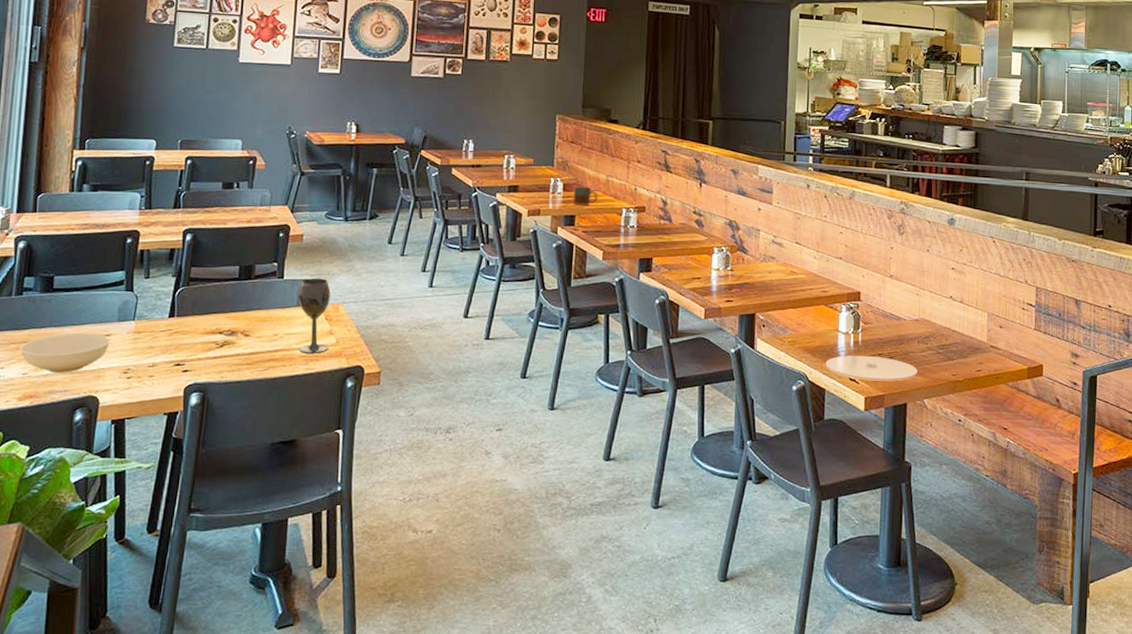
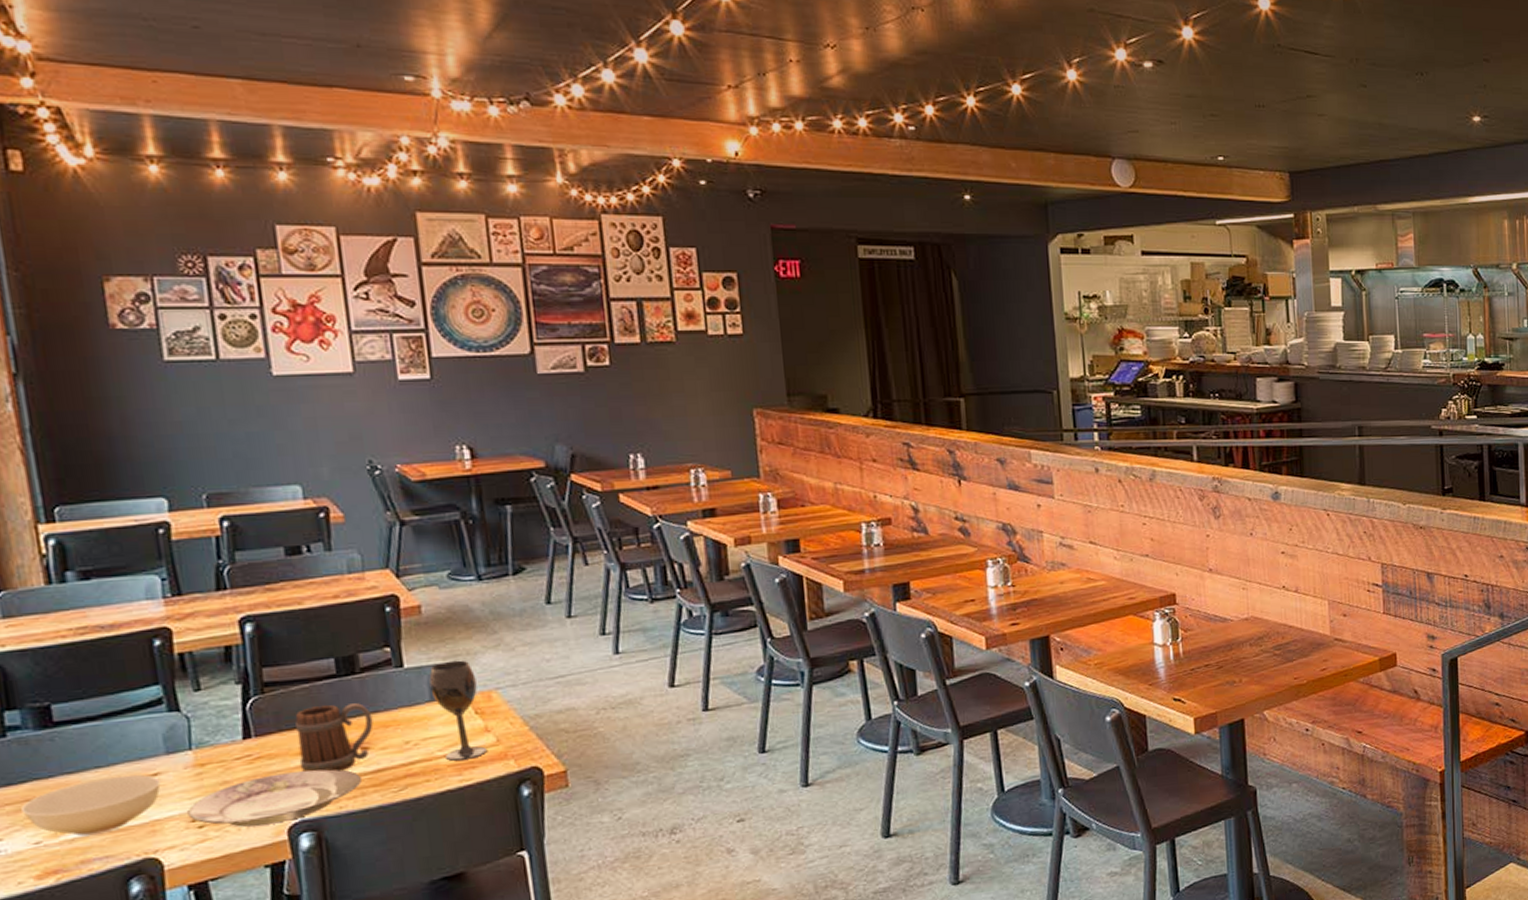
plate: none [122,345,240,383] -> present [187,769,361,827]
beer mug: none [201,299,256,350] -> present [295,703,374,773]
mug: present [573,186,598,205] -> none [791,499,826,525]
plate: present [825,355,918,382] -> none [1142,668,1253,699]

